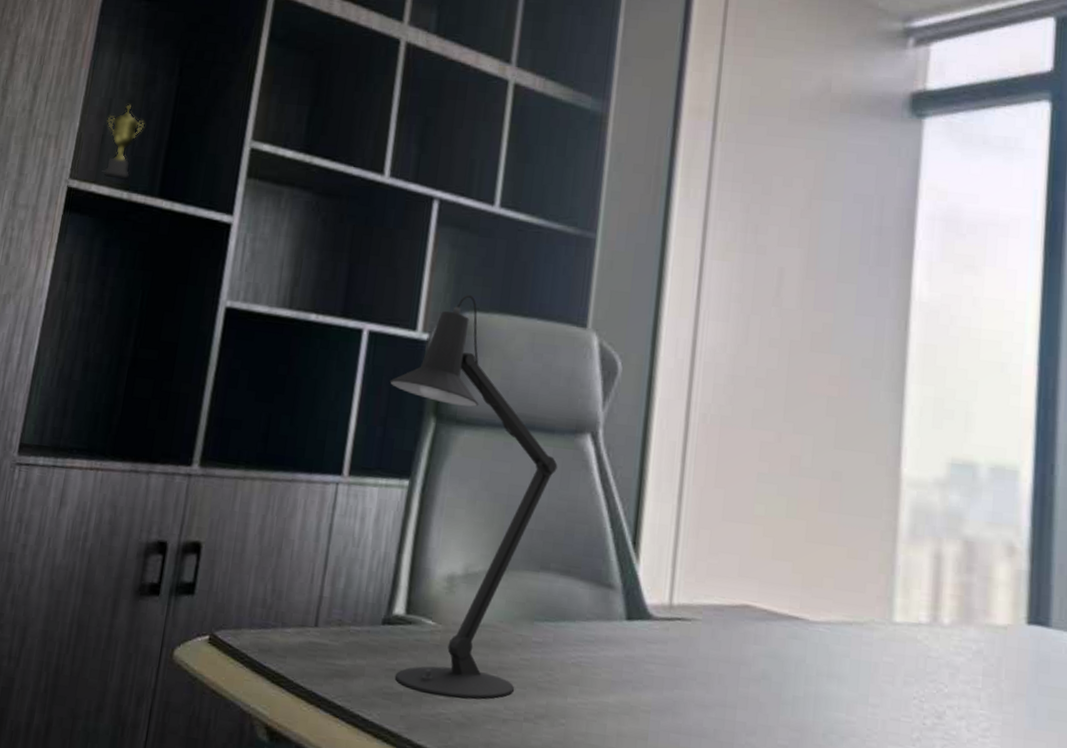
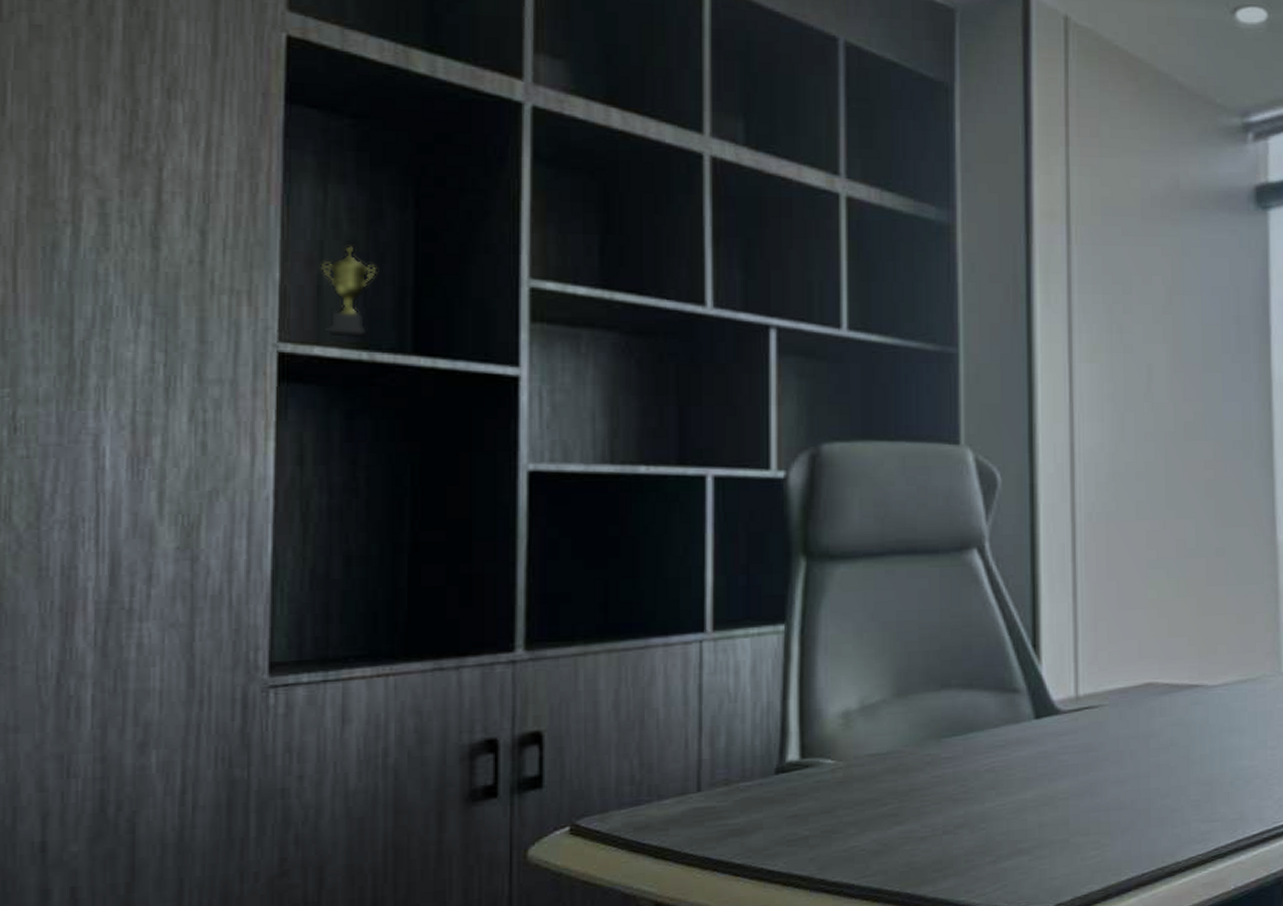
desk lamp: present [389,294,558,700] -> none [746,424,946,831]

